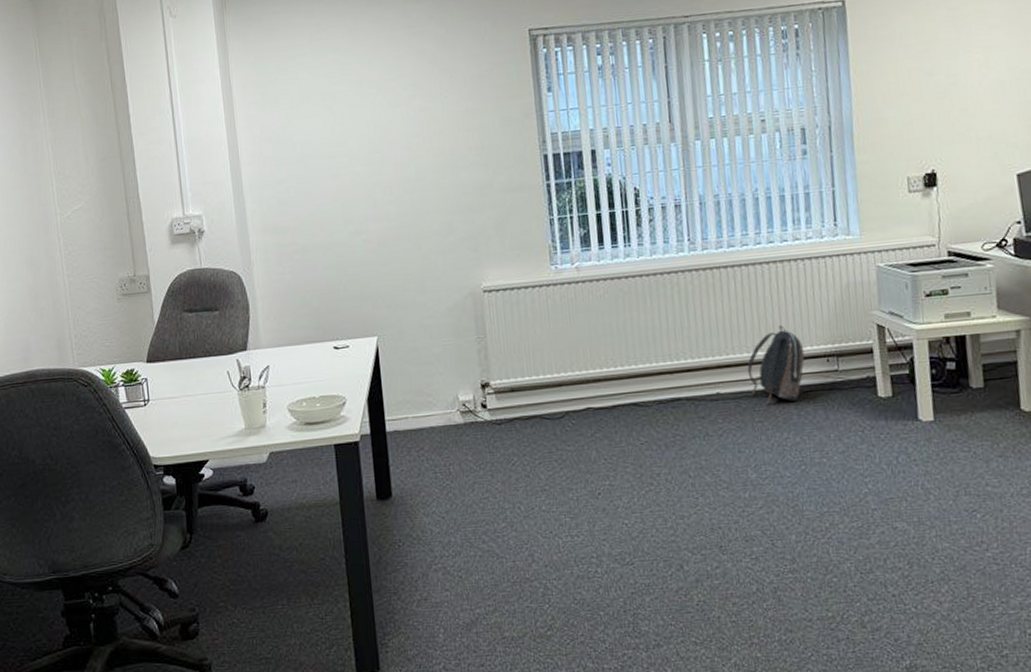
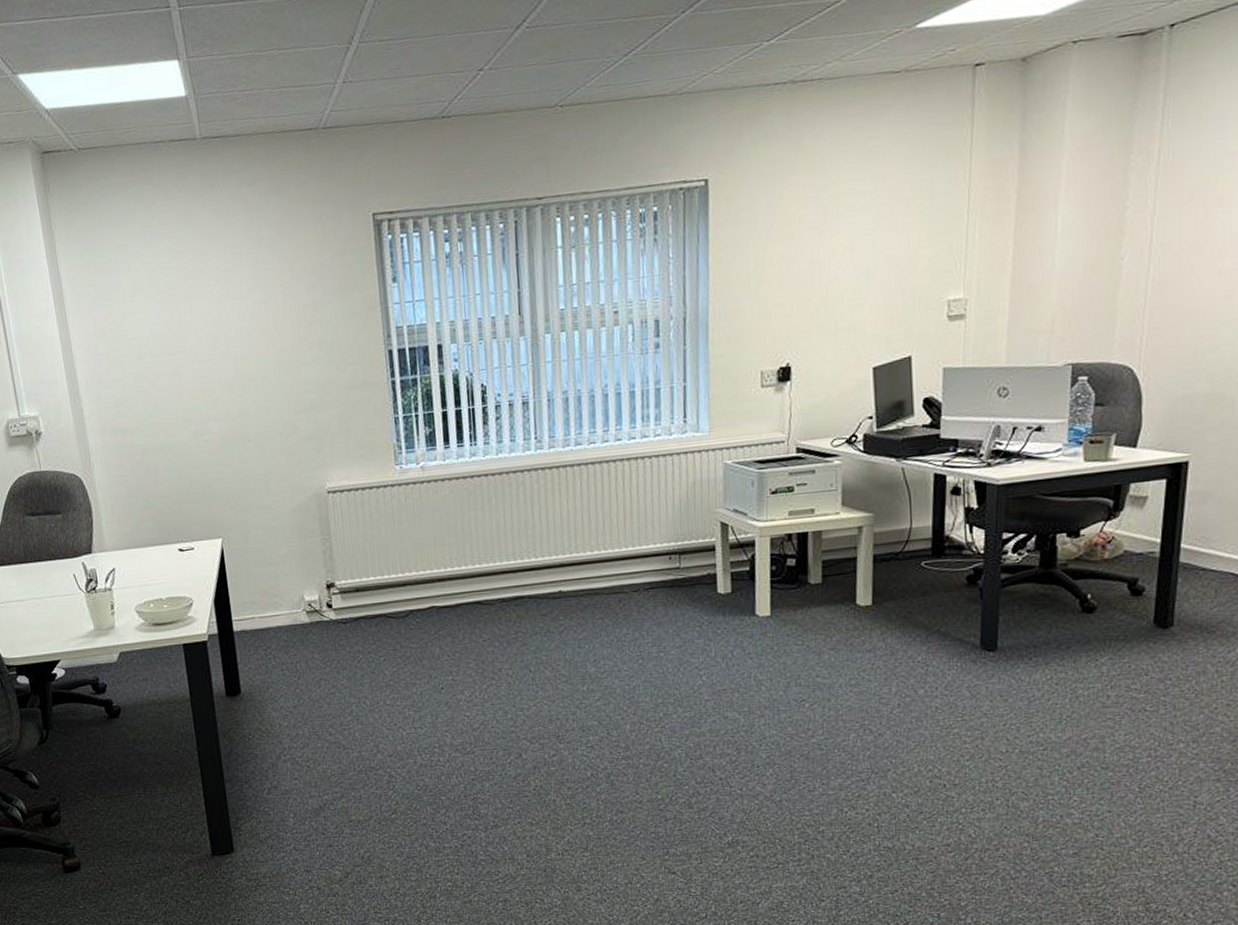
backpack: present [747,325,805,405] -> none [590,524,648,602]

